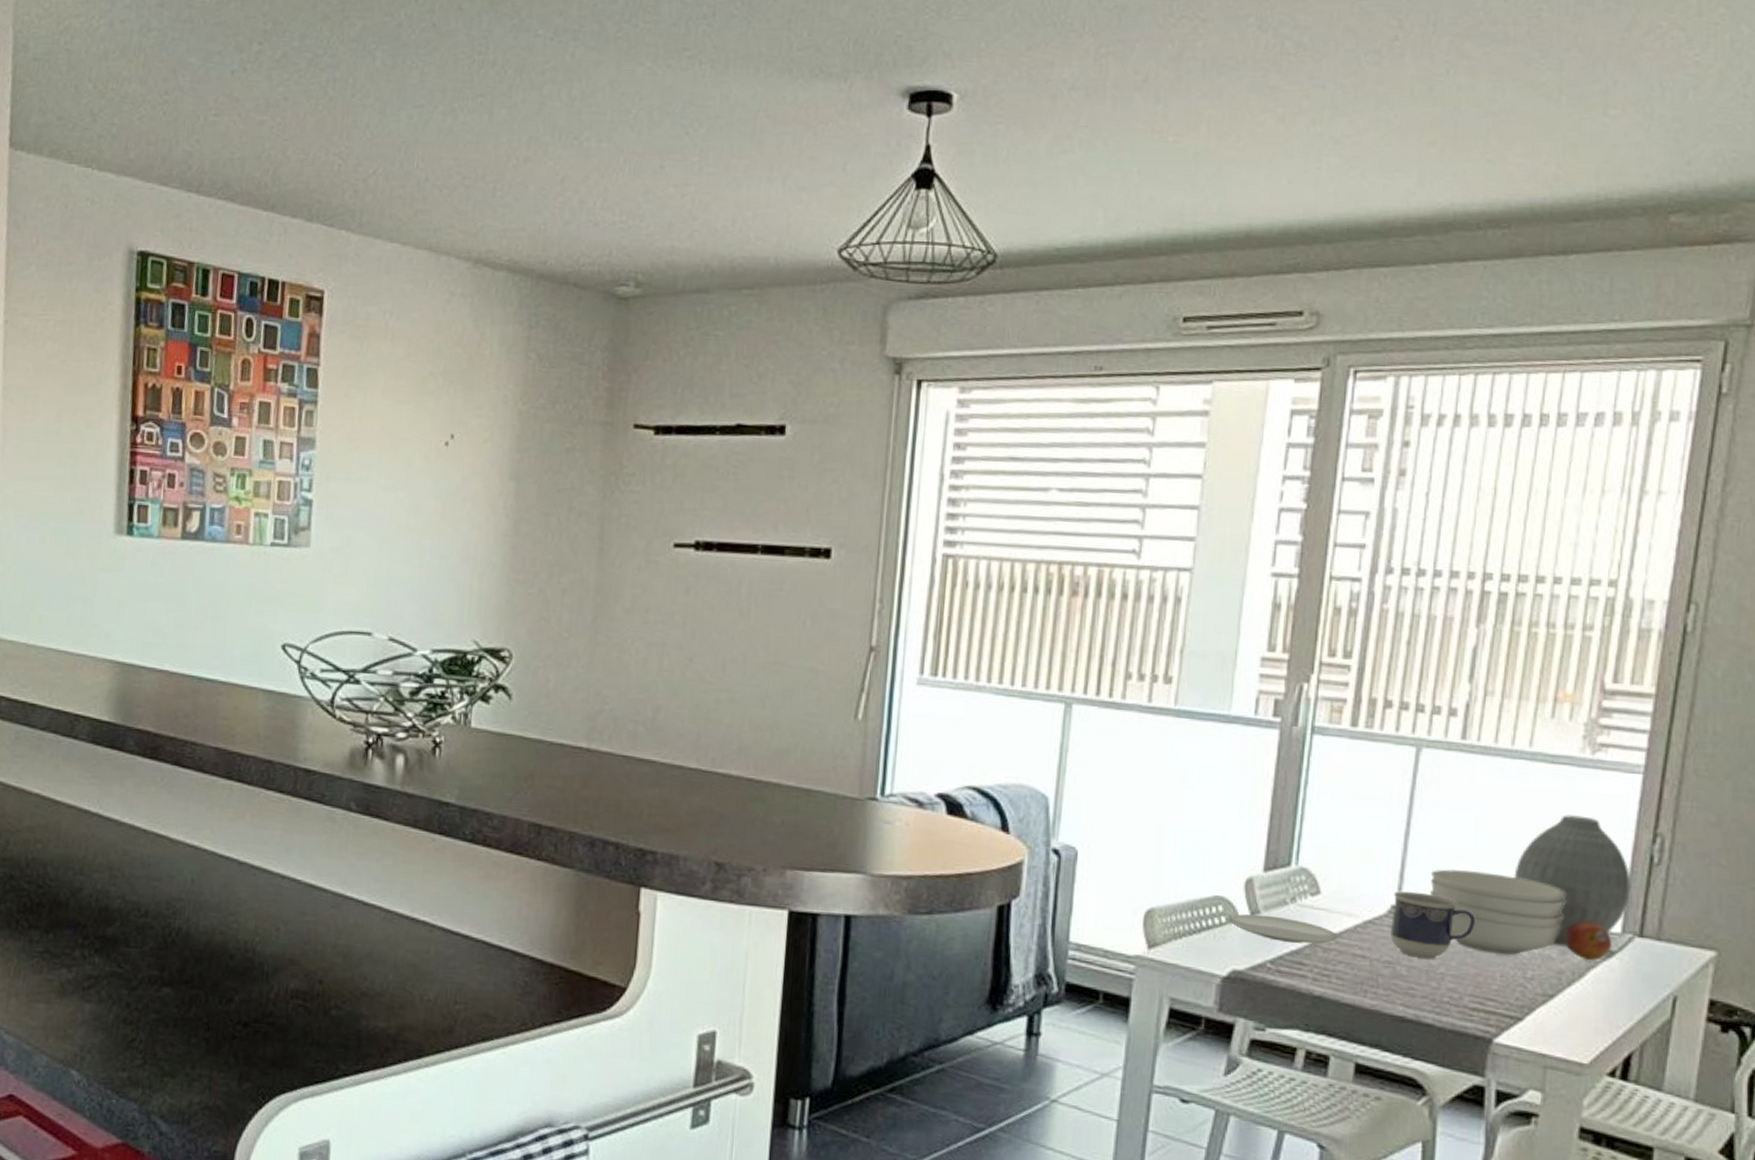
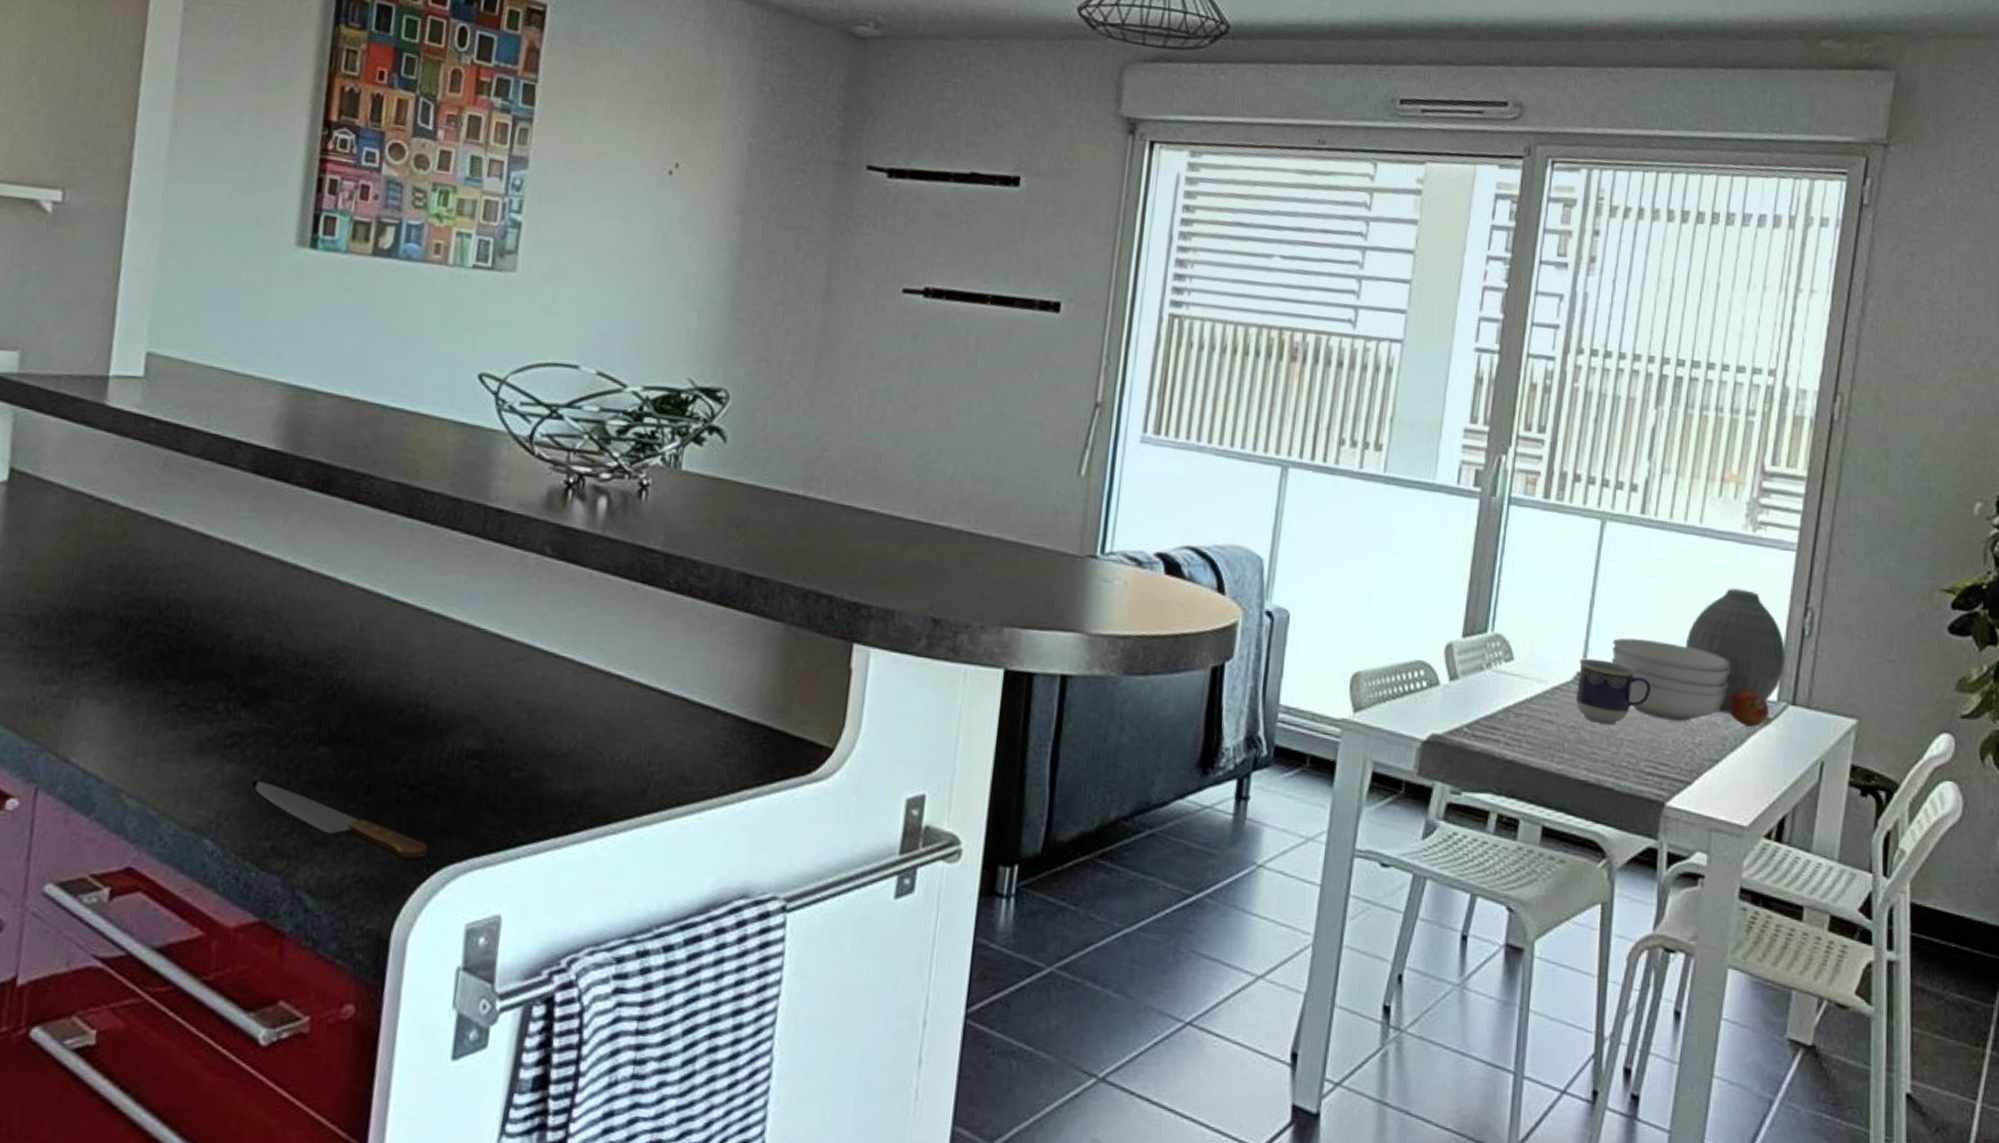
kitchen knife: none [107,1018,262,1091] -> present [251,780,428,862]
plate: present [1228,913,1338,944] -> none [1429,678,1529,709]

